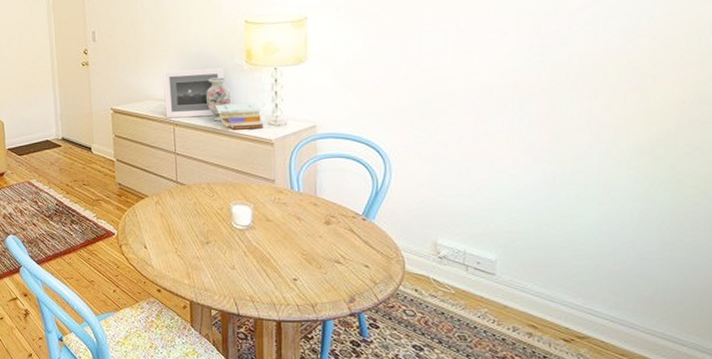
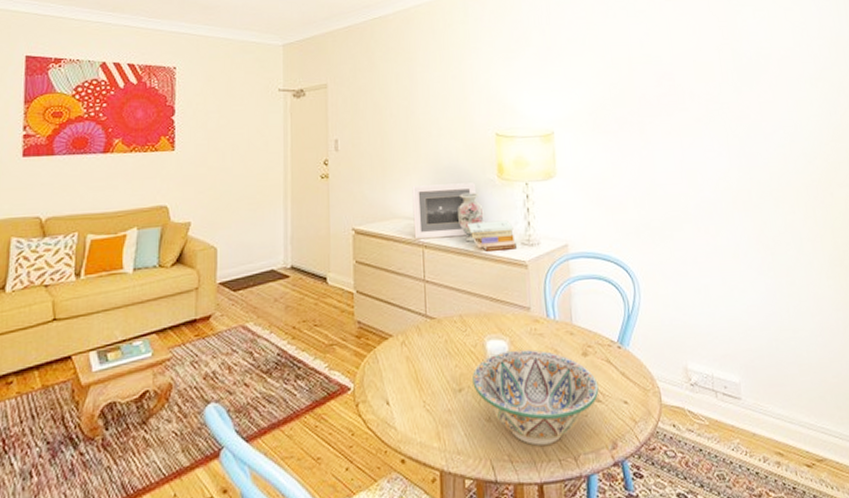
decorative bowl: none [219,214,340,292] -> present [472,349,599,446]

